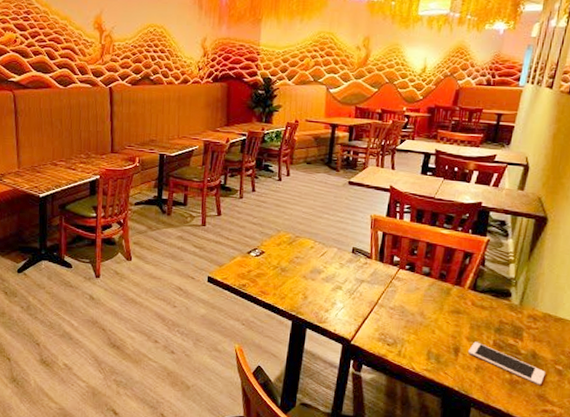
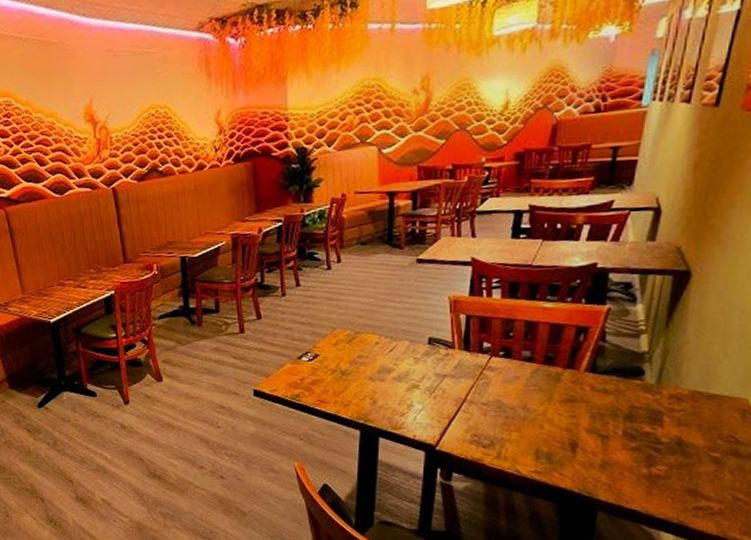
cell phone: present [468,341,546,386] -> none [590,433,697,479]

